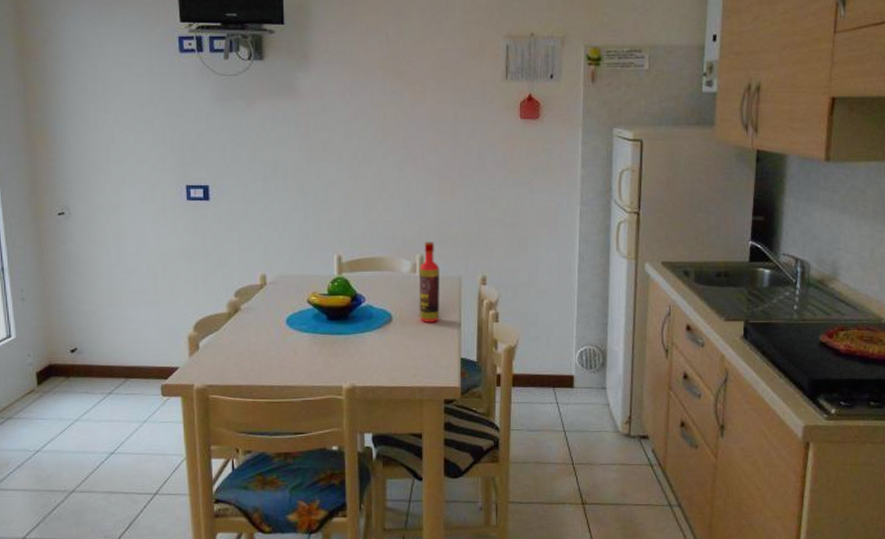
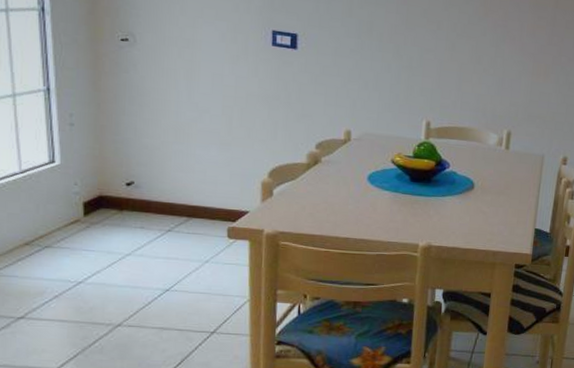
bottle: present [419,242,440,323] -> none [500,119,525,194]

